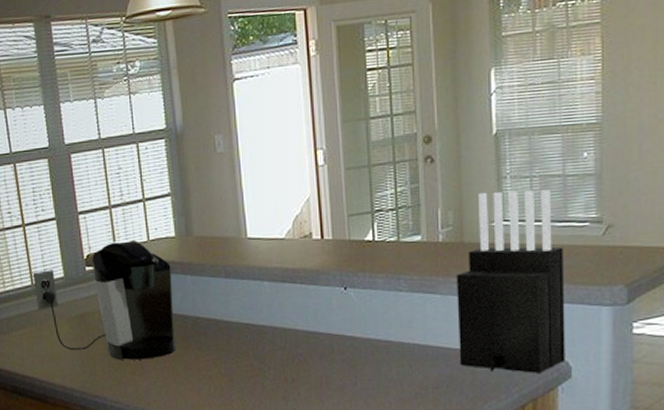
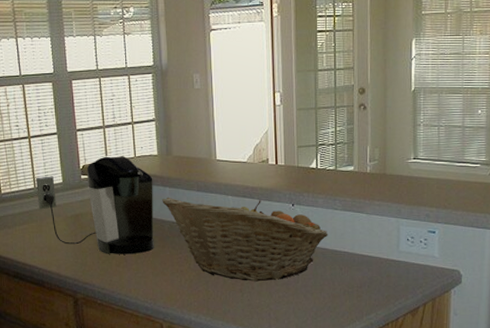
fruit basket: none [183,284,392,386] -> present [162,197,328,282]
knife block: present [456,190,565,373] -> none [378,135,460,279]

